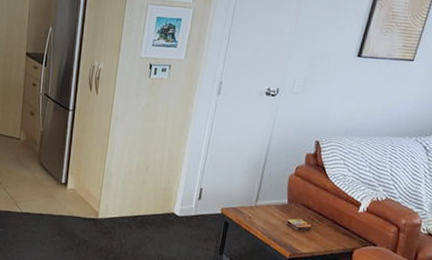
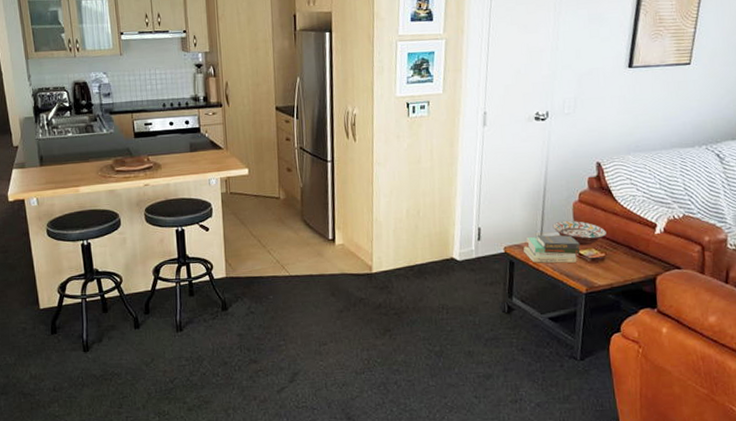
books: none [239,201,290,230] -> present [523,235,581,263]
decorative bowl: none [268,190,315,215] -> present [552,220,606,246]

